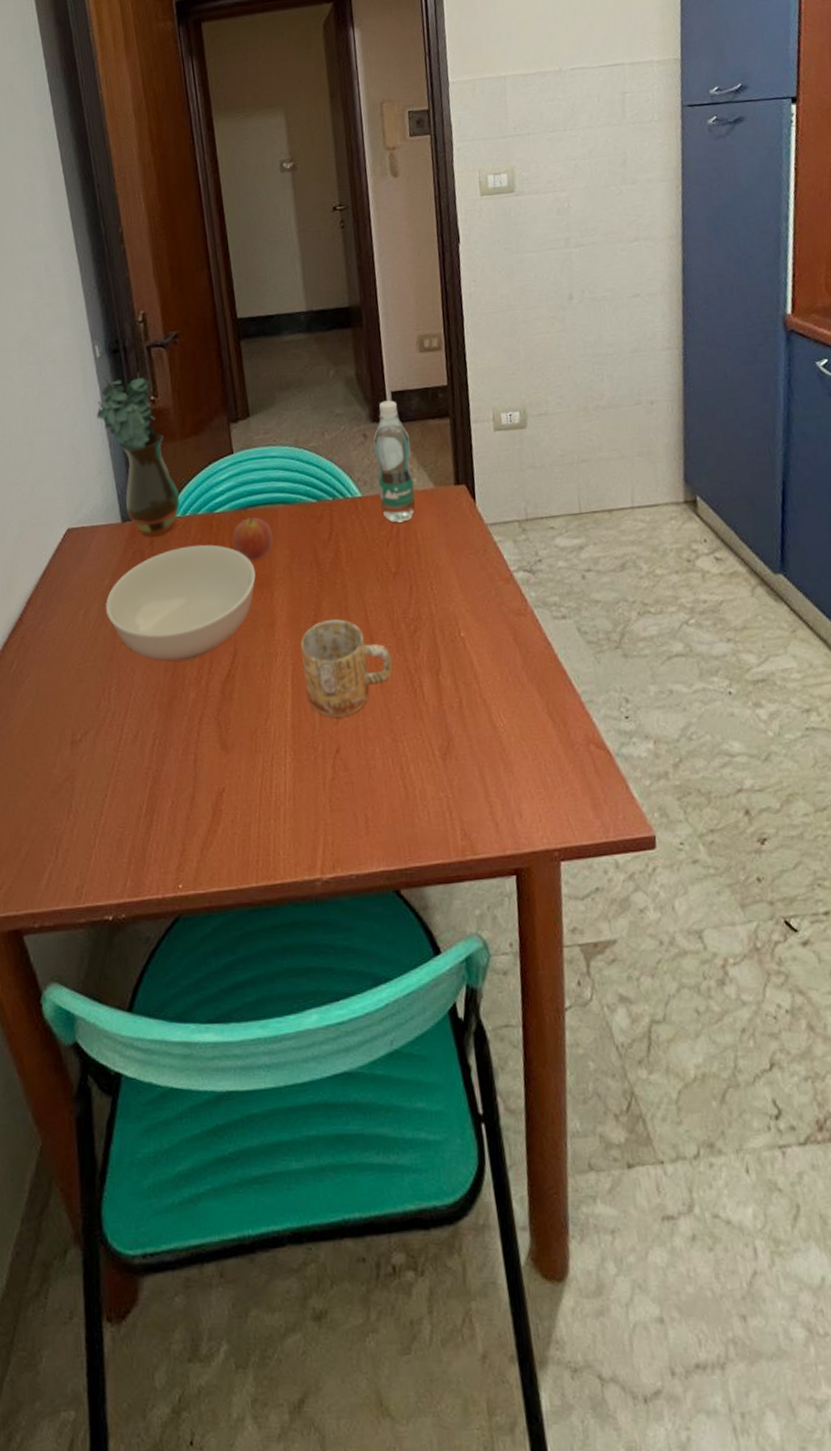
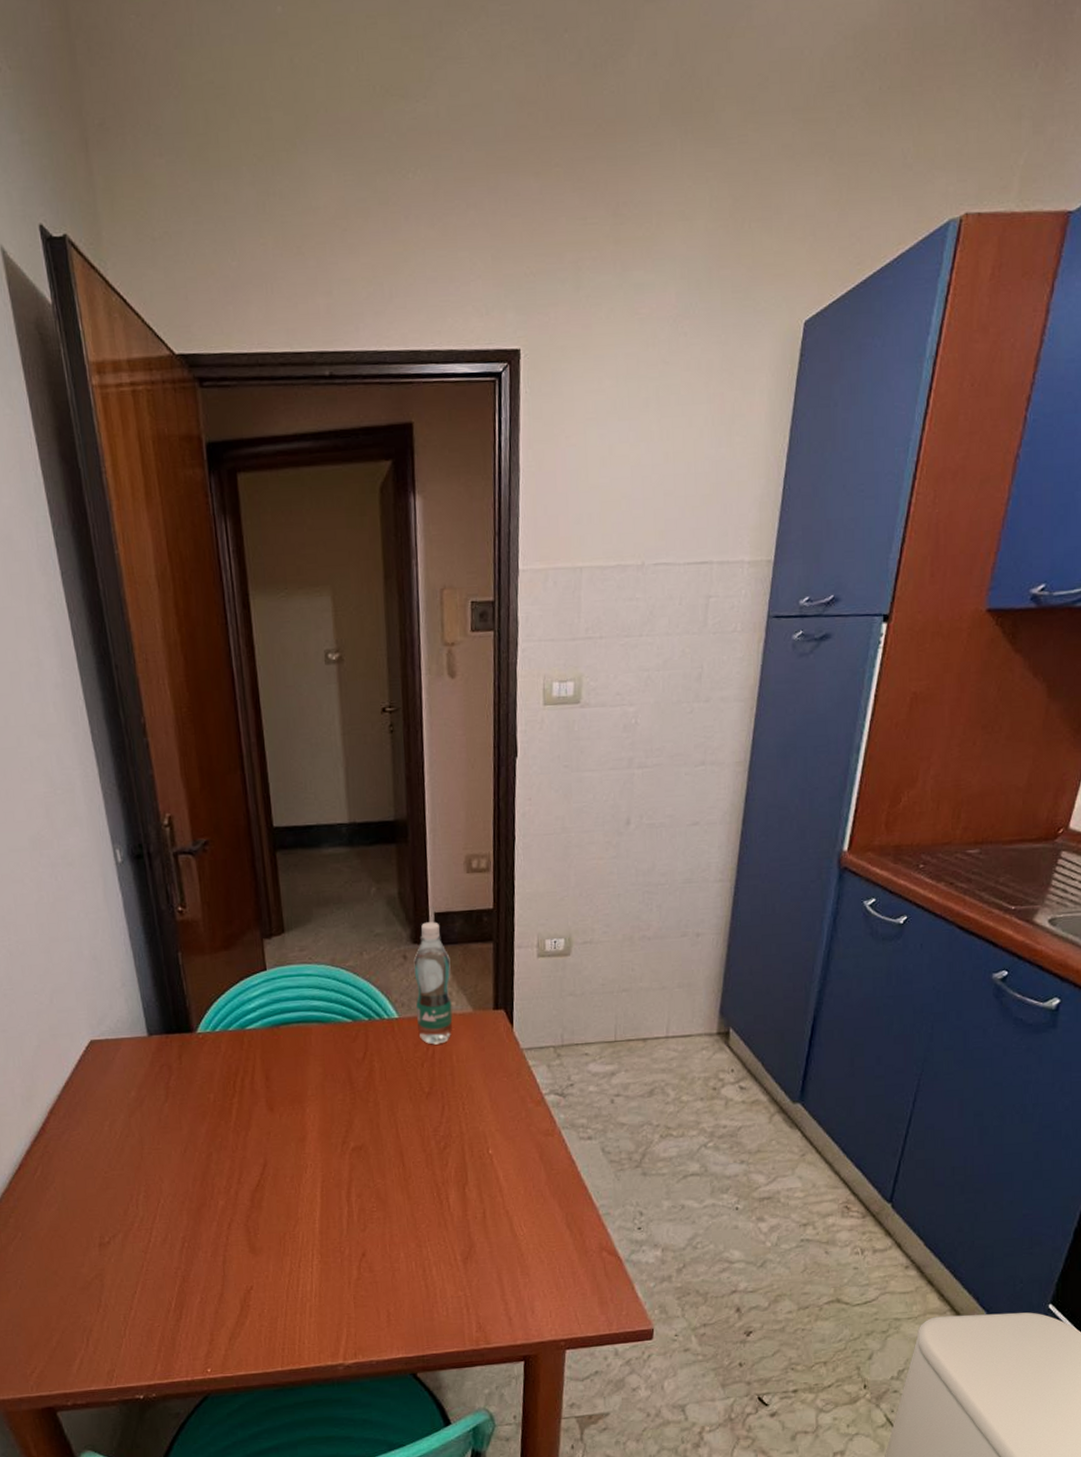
vase: present [97,372,181,537] -> none [119,880,210,1052]
bowl: present [105,544,256,662] -> none [132,1060,287,1172]
fruit: present [232,515,274,561] -> none [264,1033,307,1078]
mug: present [300,619,393,718] -> none [330,1135,421,1226]

